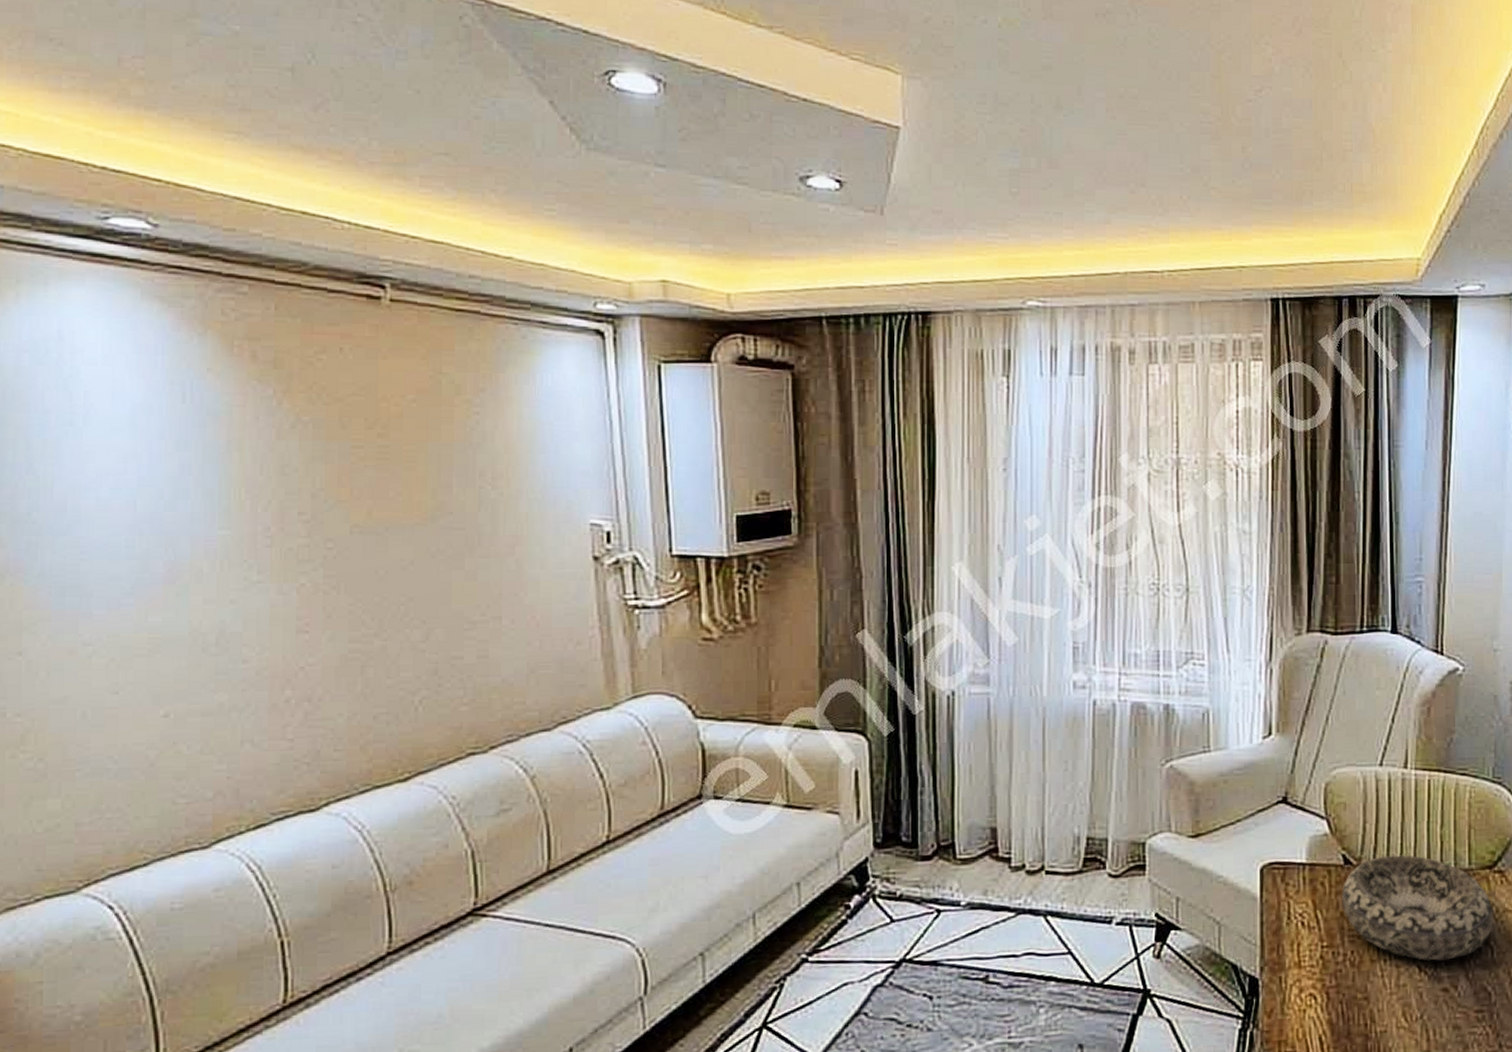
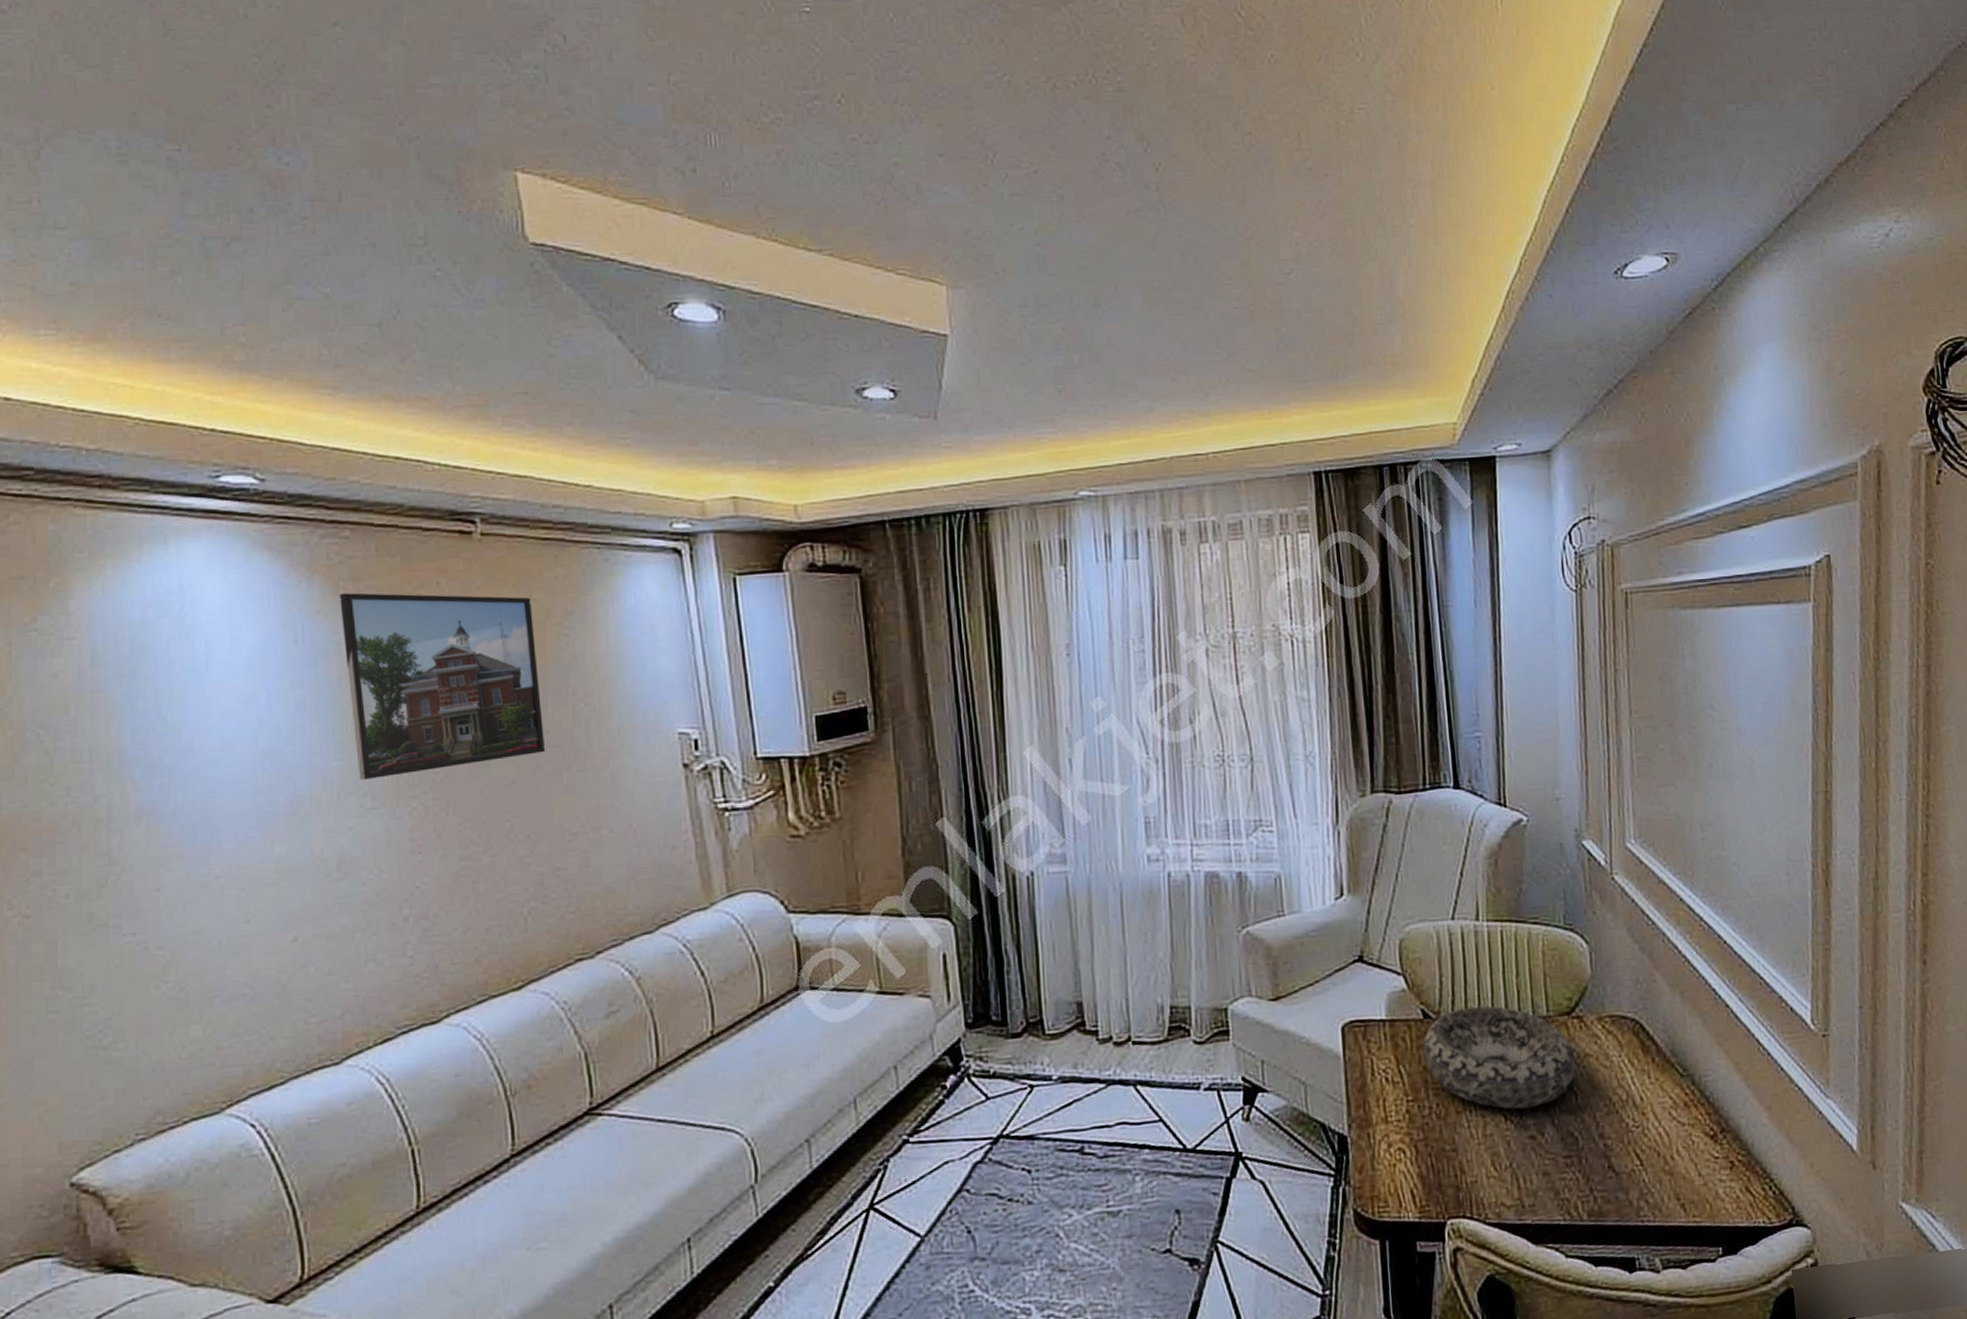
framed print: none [234,352,448,552] -> present [340,593,546,781]

